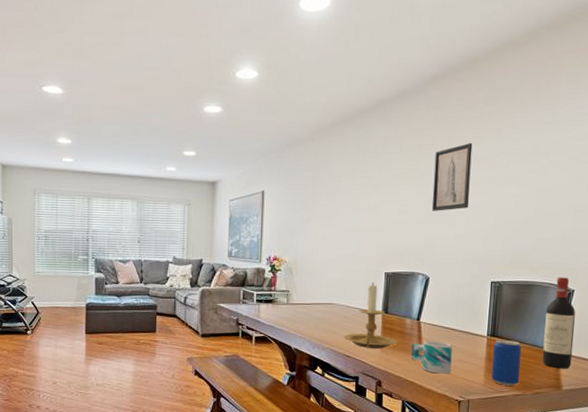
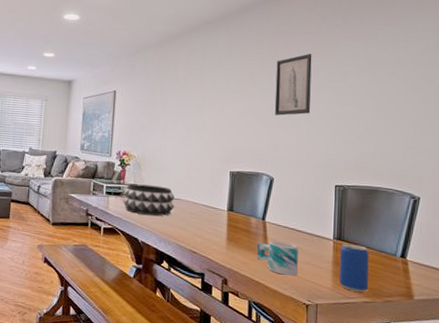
decorative bowl: none [274,290,328,322] -> present [123,184,175,216]
candle holder: present [344,282,398,348] -> none [190,180,244,246]
wine bottle: present [542,277,576,368] -> none [391,184,423,277]

